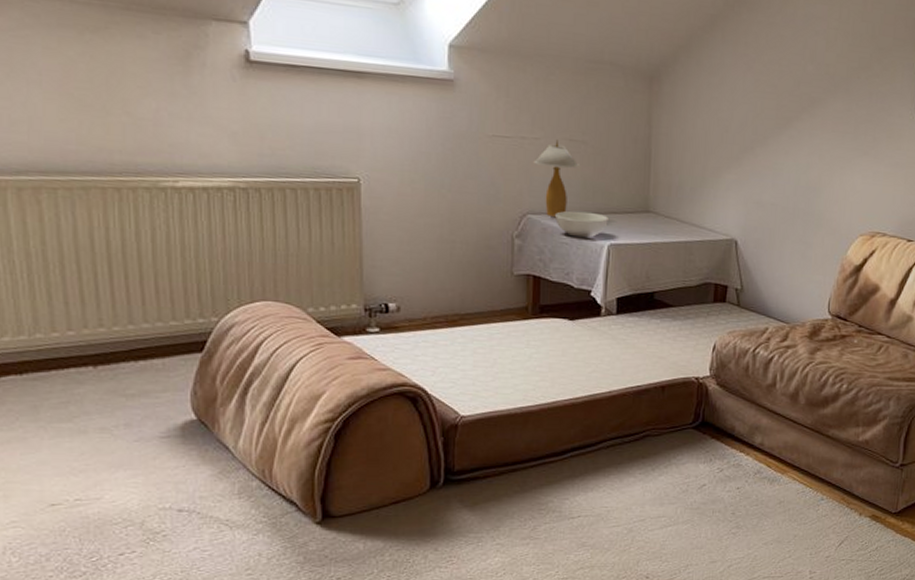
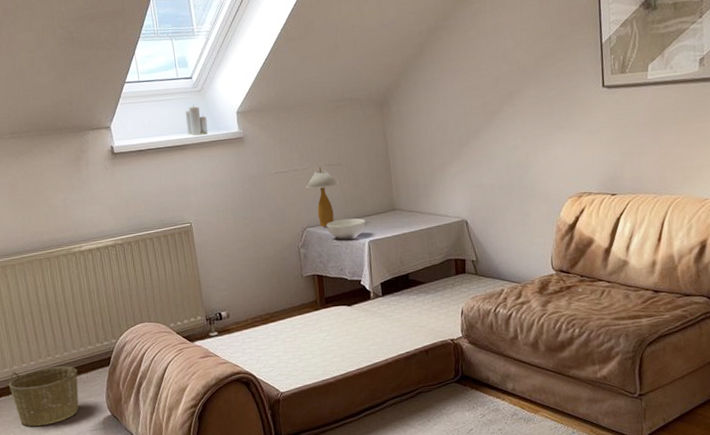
basket: none [23,342,148,424] -> present [8,366,79,427]
candle: none [370,20,403,67] -> present [185,104,209,136]

